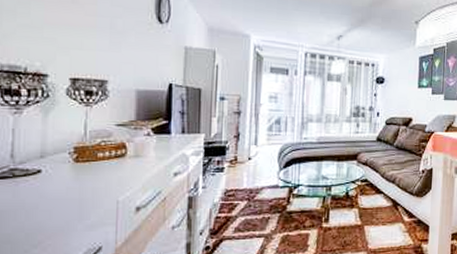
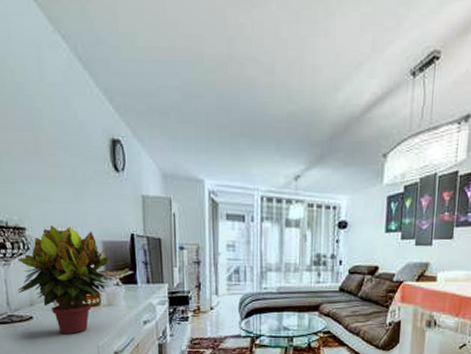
potted plant: none [27,73,143,190] -> present [17,226,112,335]

